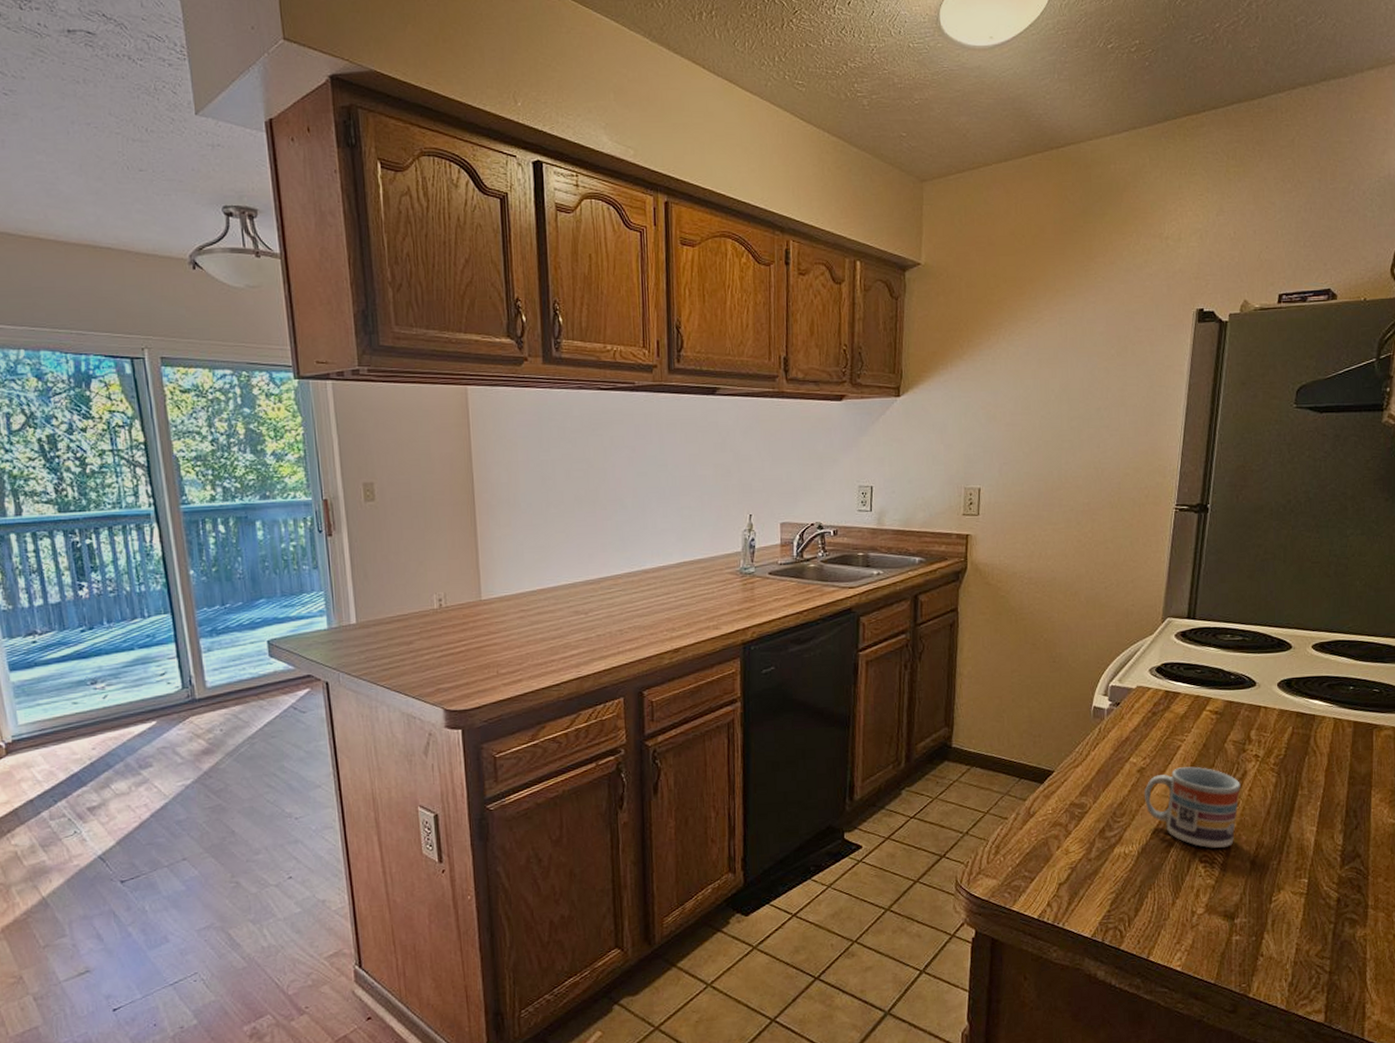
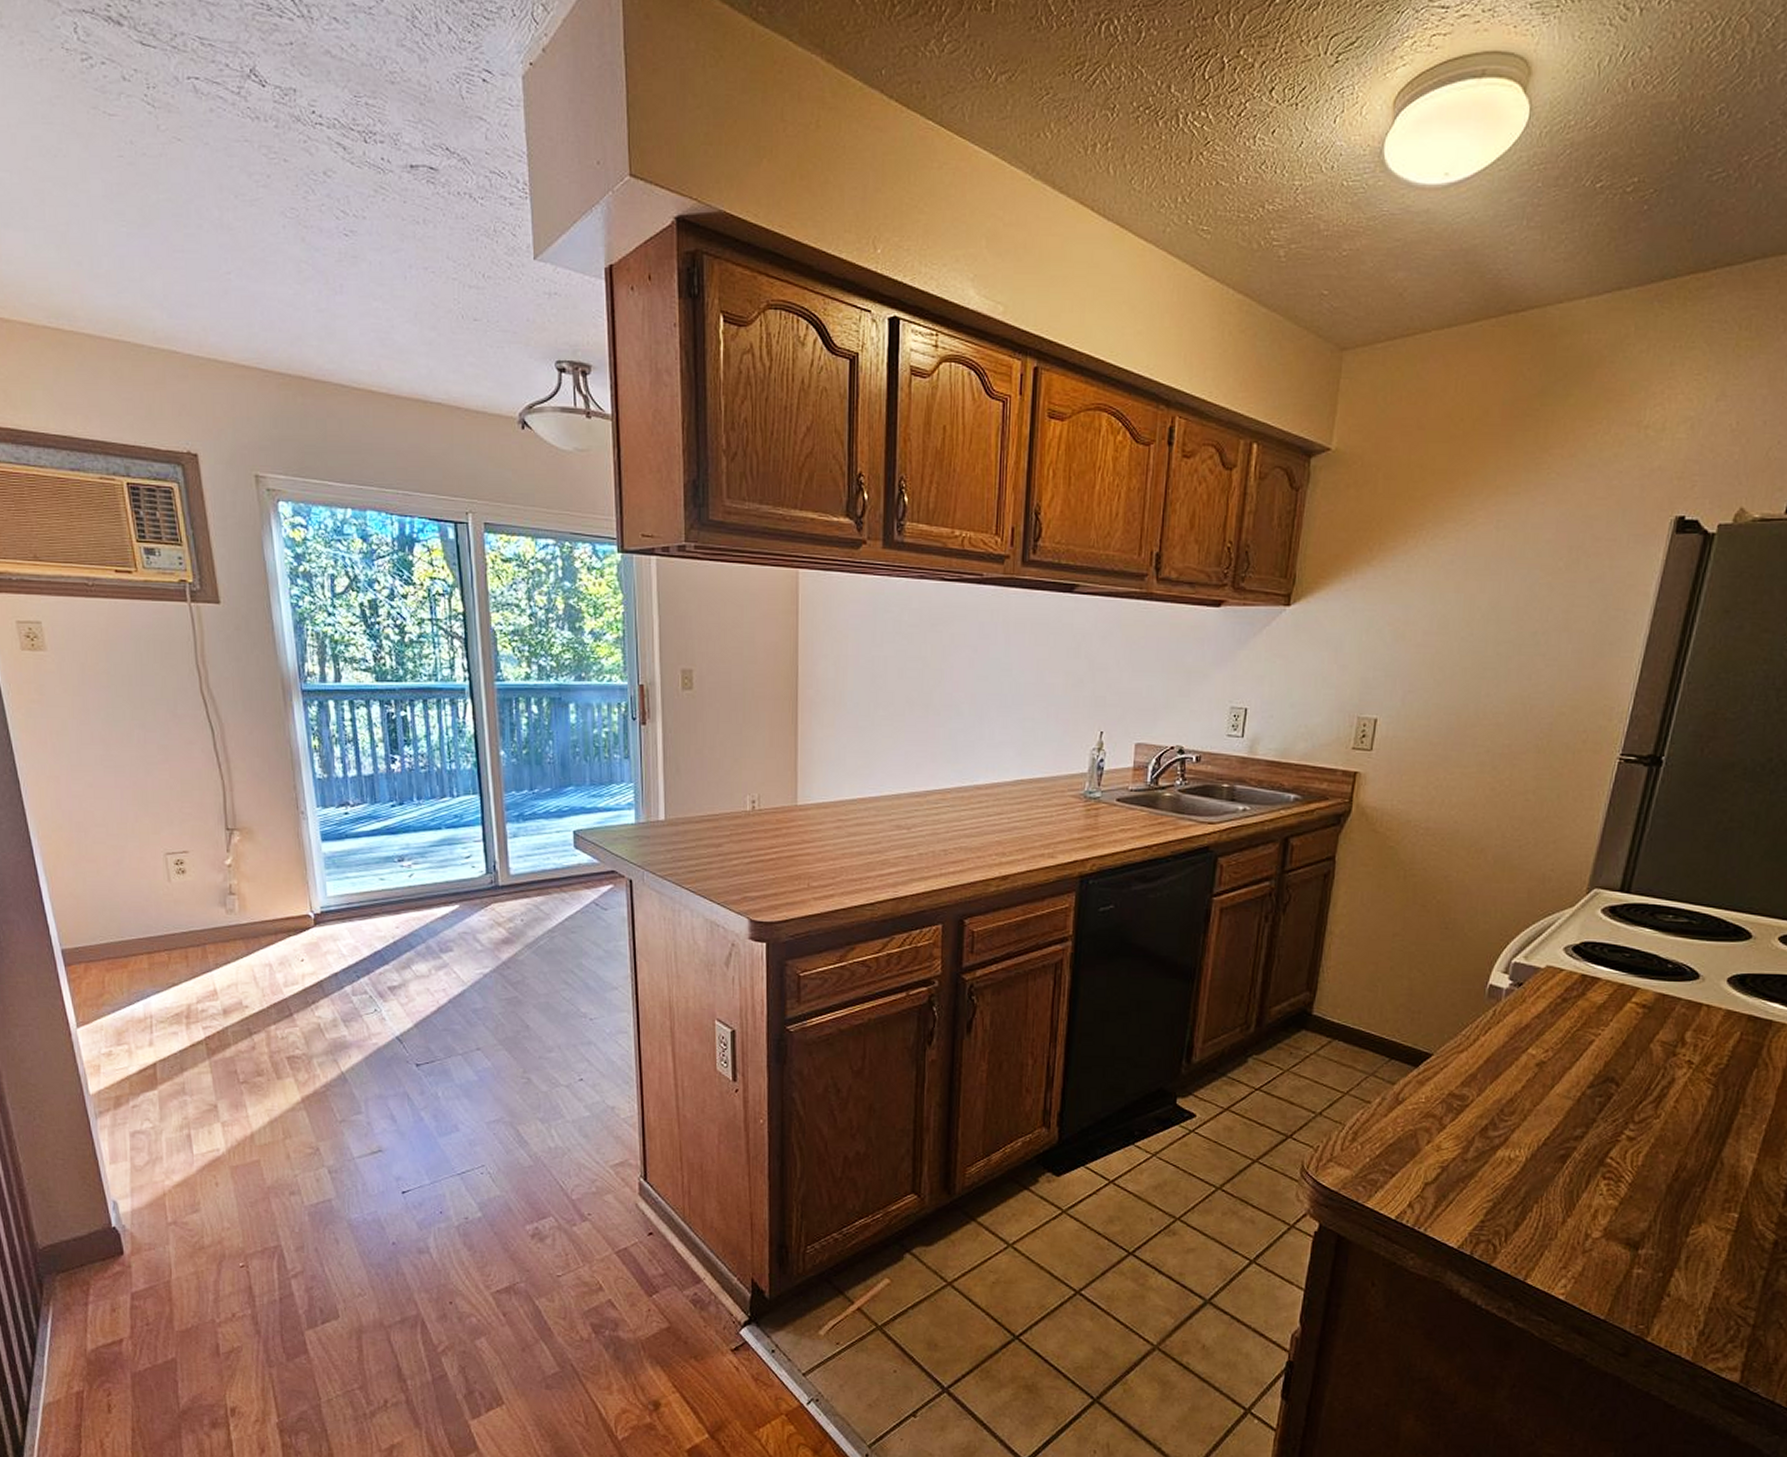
cup: present [1144,766,1241,848] -> none [1540,1066,1665,1166]

